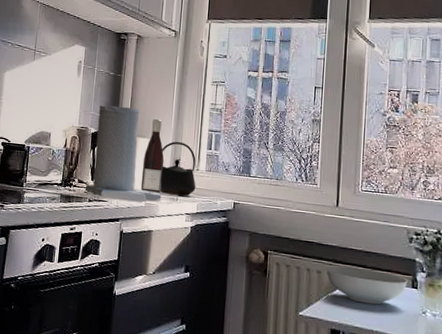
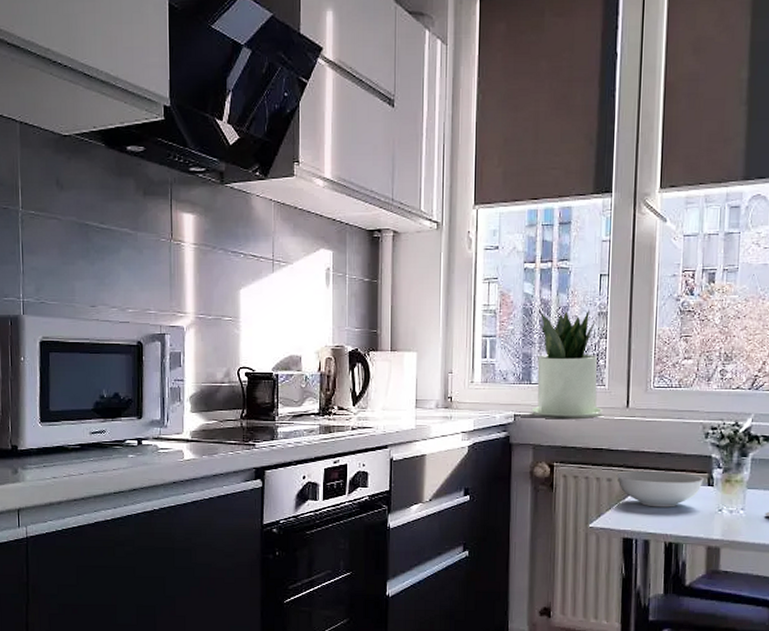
paper towel: present [85,105,162,202] -> none [346,317,434,425]
bottle: present [140,118,165,194] -> none [409,328,434,413]
kettle: present [160,142,196,197] -> none [430,353,471,414]
planter: none [249,115,315,214] -> present [531,310,603,420]

